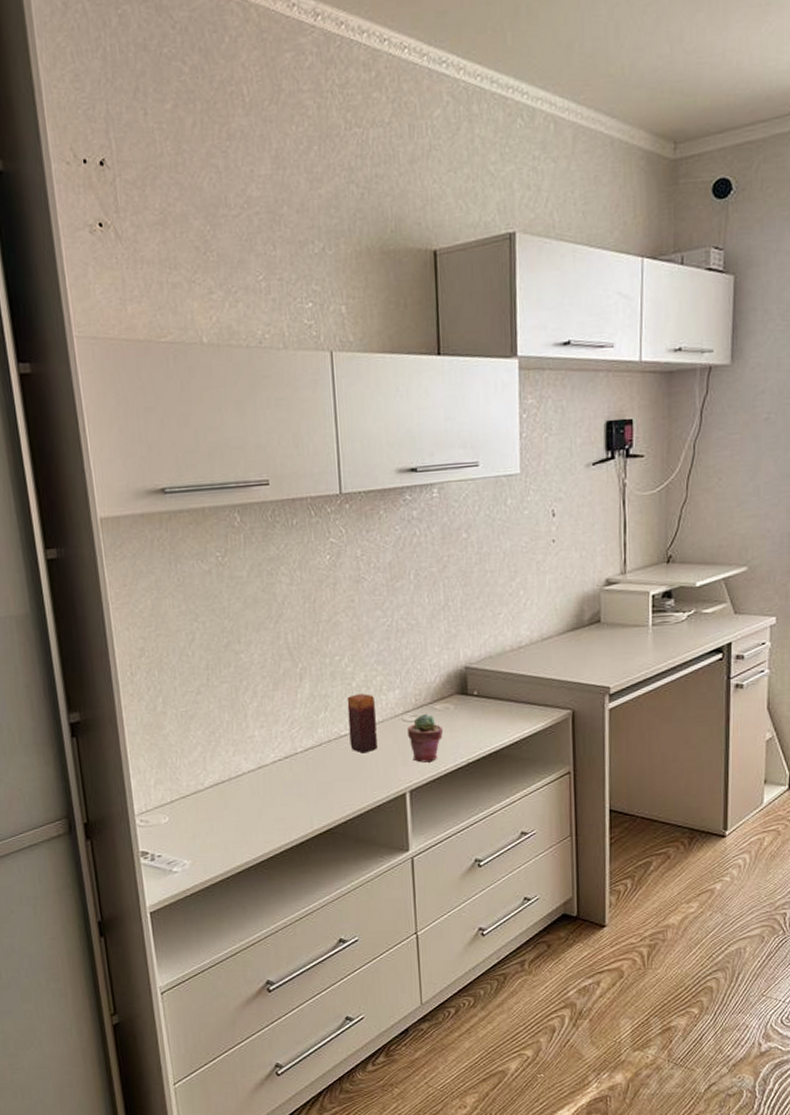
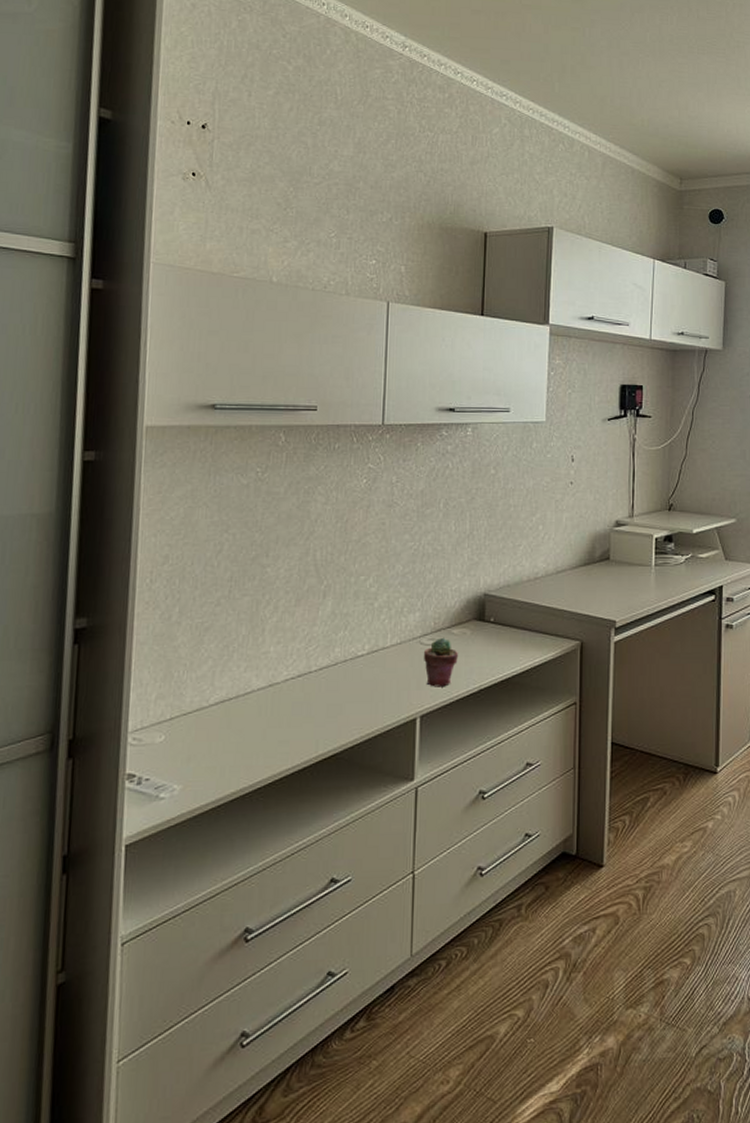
candle: present [347,694,377,754] -> none [366,615,395,675]

